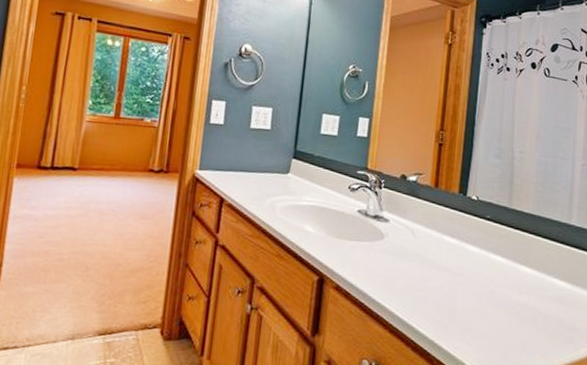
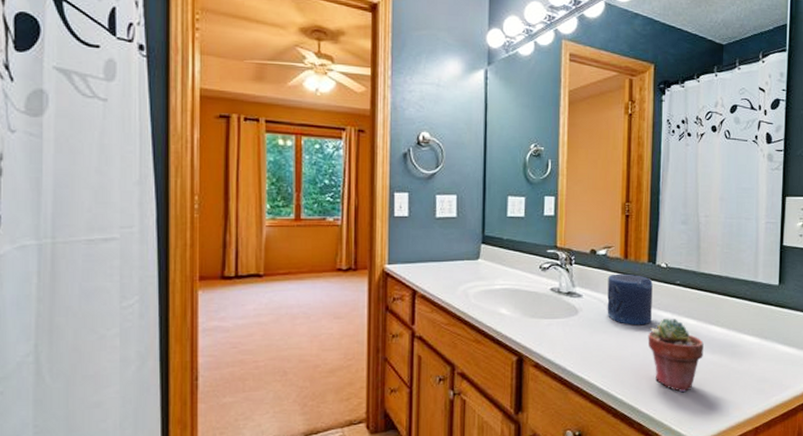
candle: none [413,201,462,258] -> present [607,273,653,326]
potted succulent: none [453,252,511,333] -> present [648,318,704,393]

